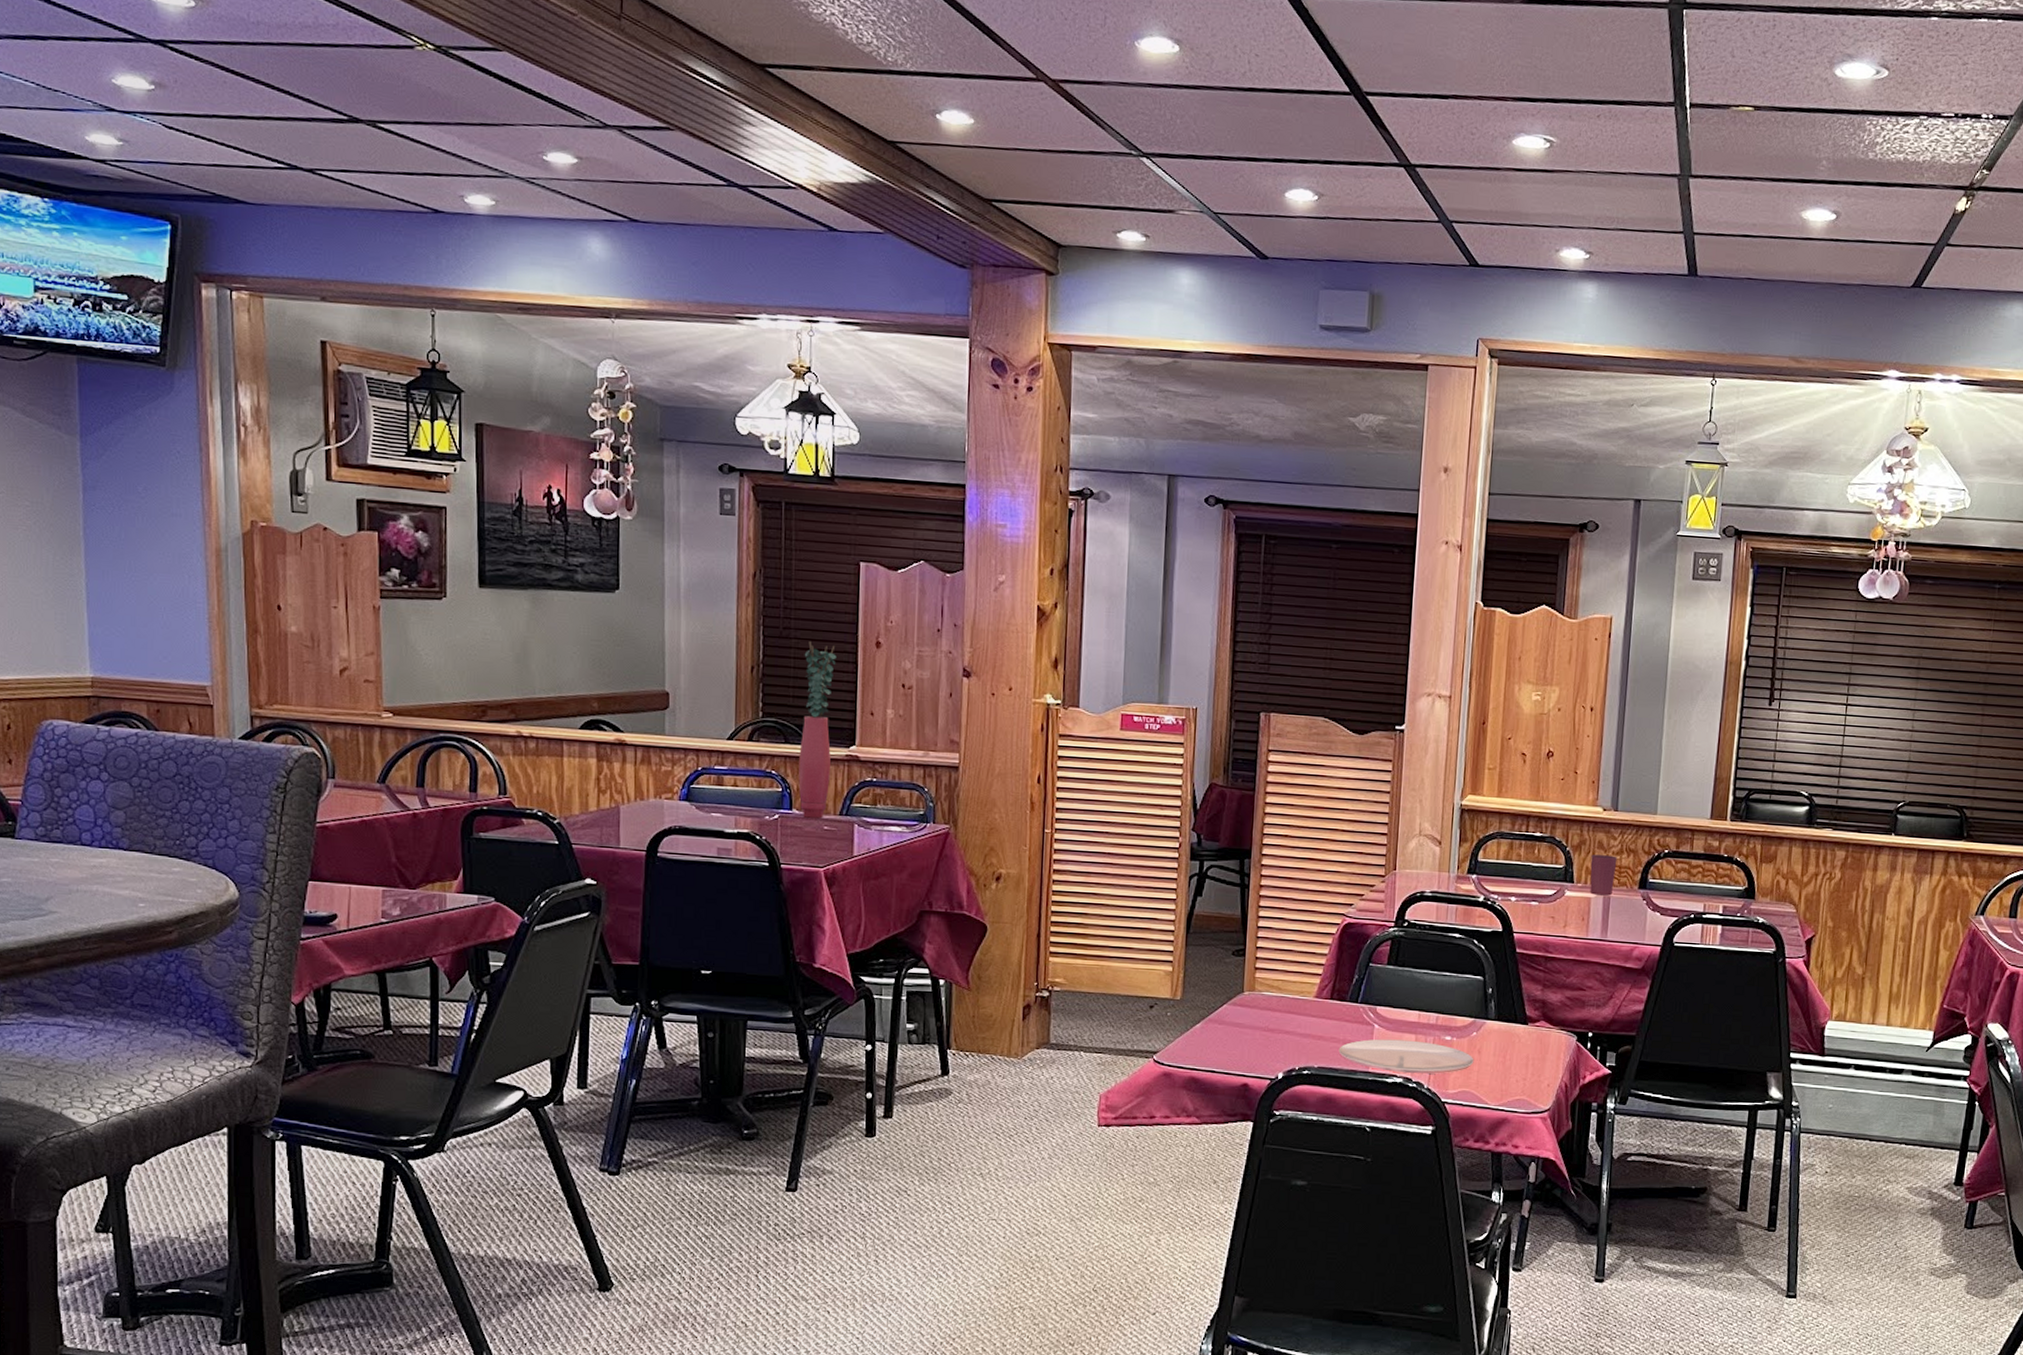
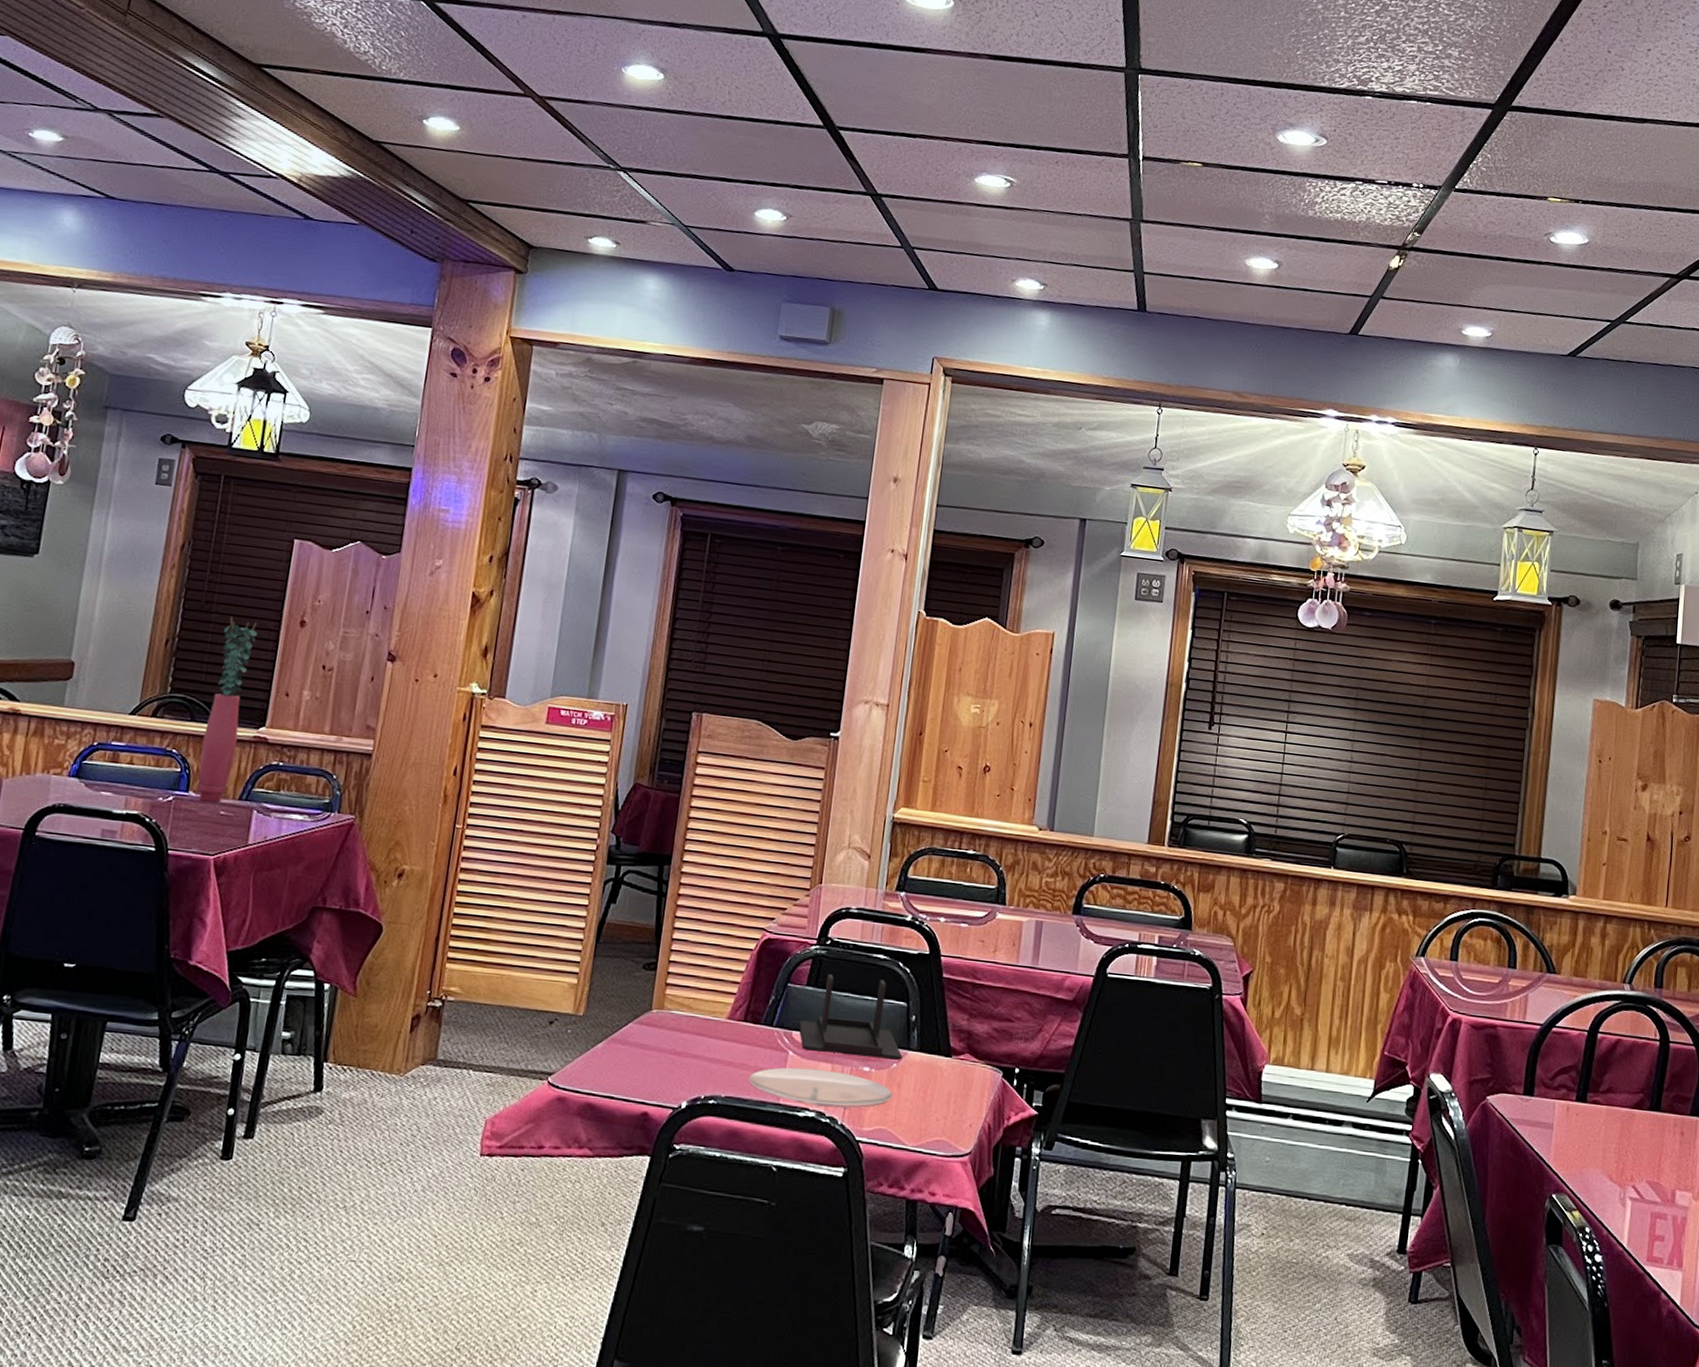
napkin holder: none [1381,954,1481,1029] -> present [798,974,902,1060]
cup: present [1590,854,1617,896] -> none [1022,876,1052,920]

